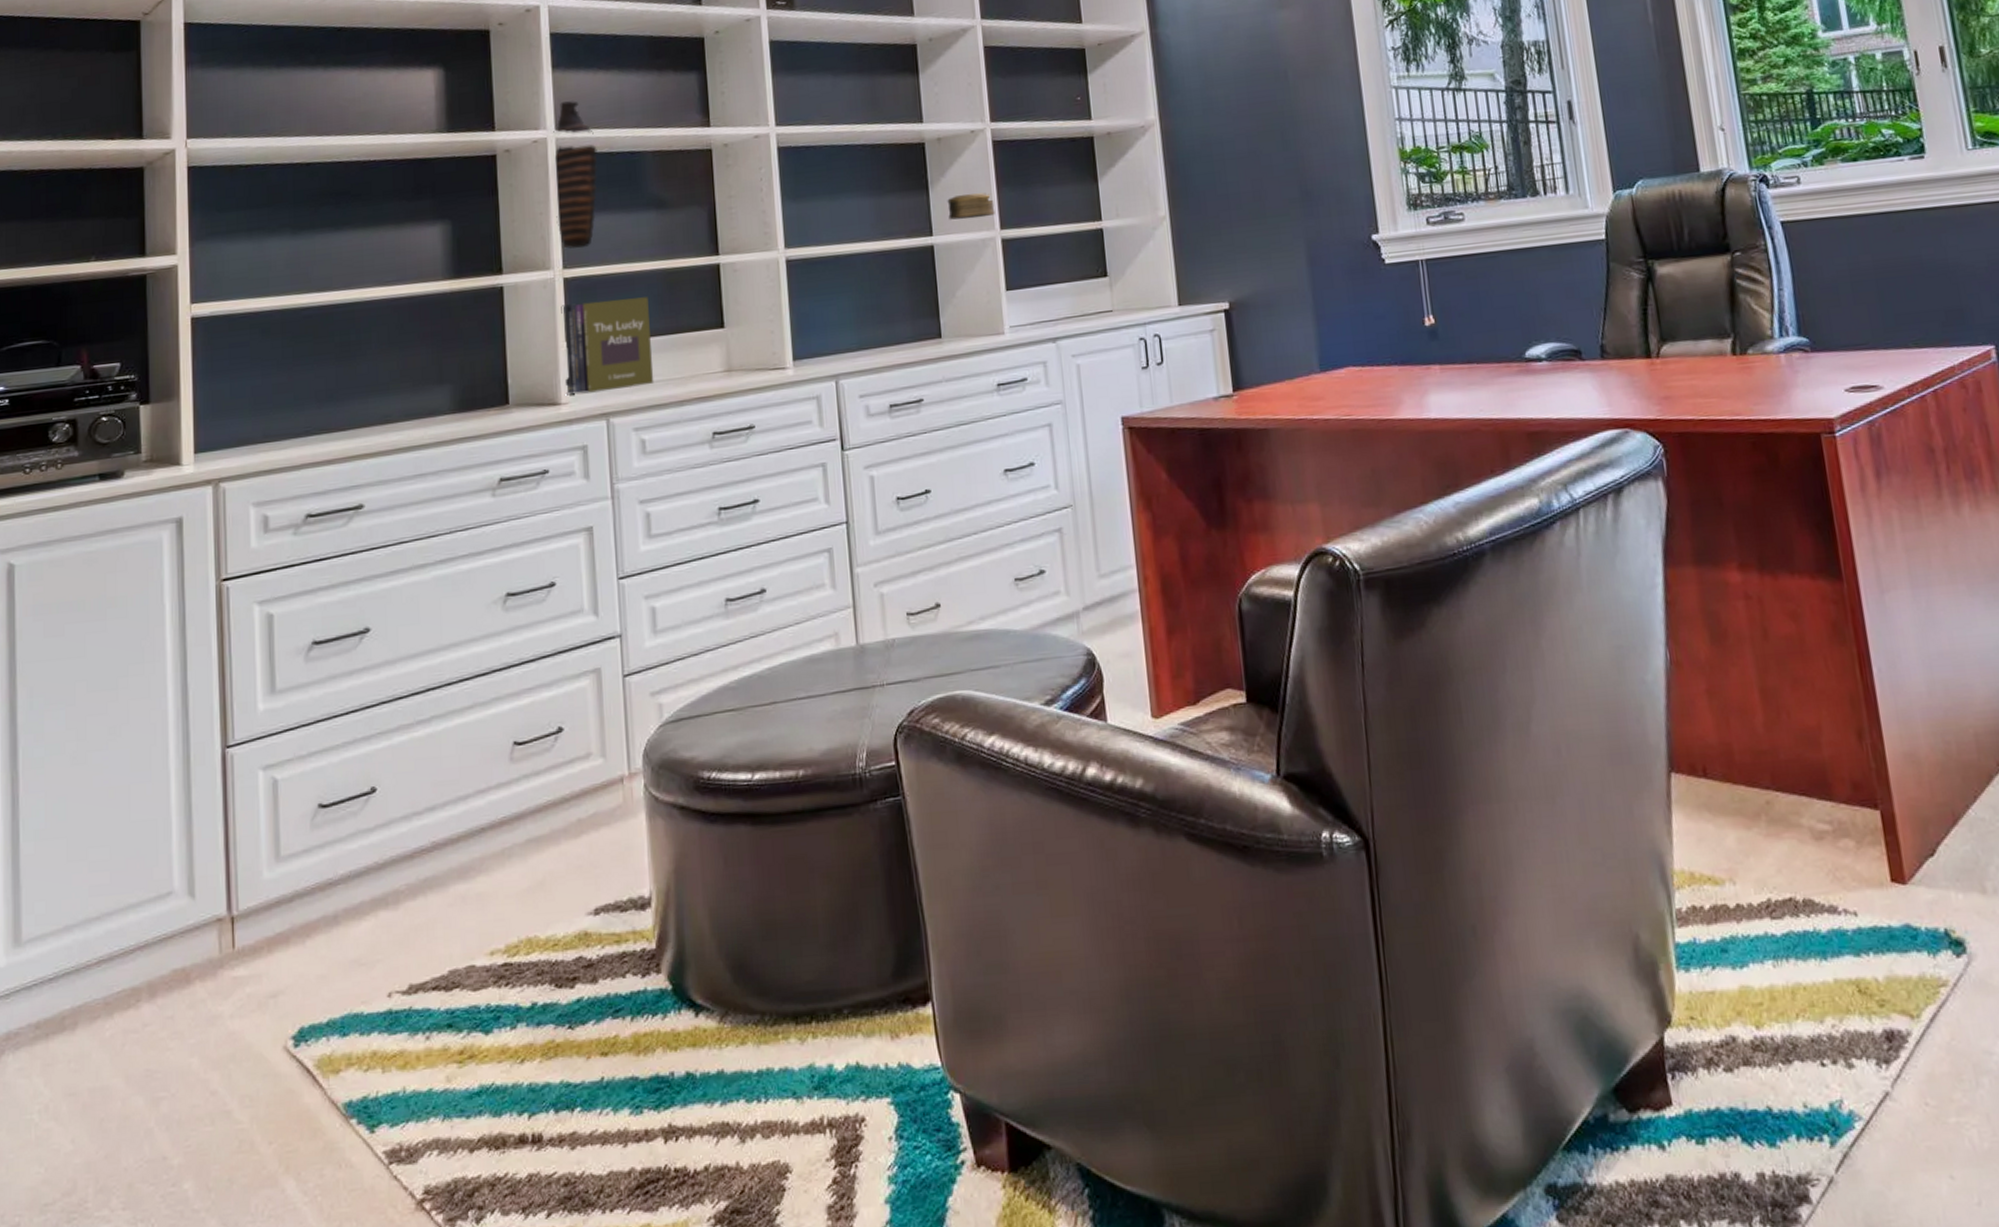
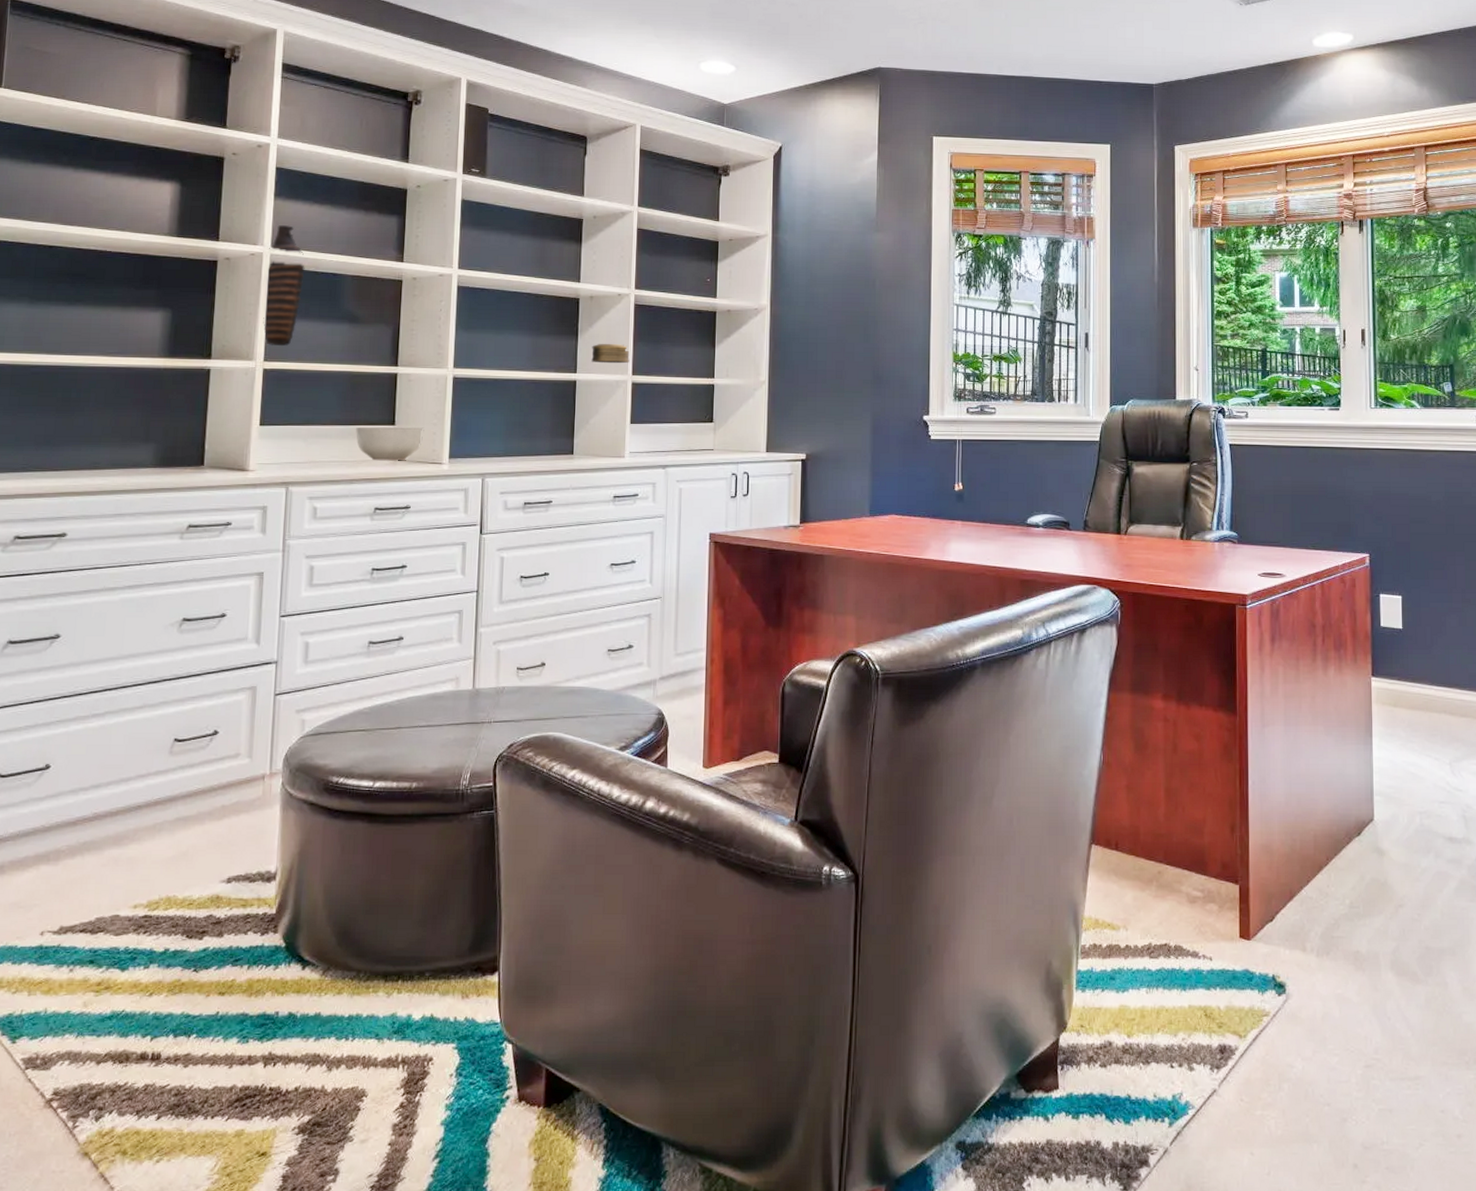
books: present [561,297,654,395] -> none [254,390,334,465]
bowl: none [679,326,760,375] -> present [356,427,424,461]

